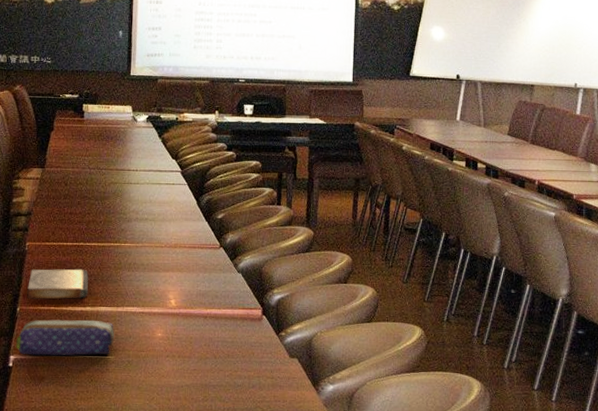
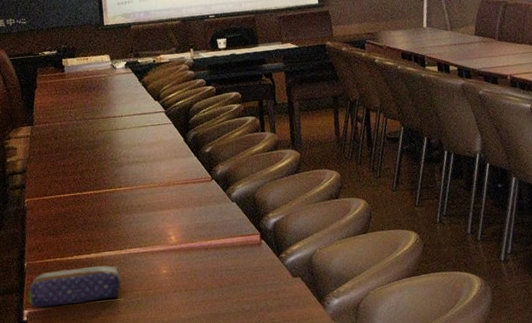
book: present [27,269,89,299] -> none [32,218,91,253]

